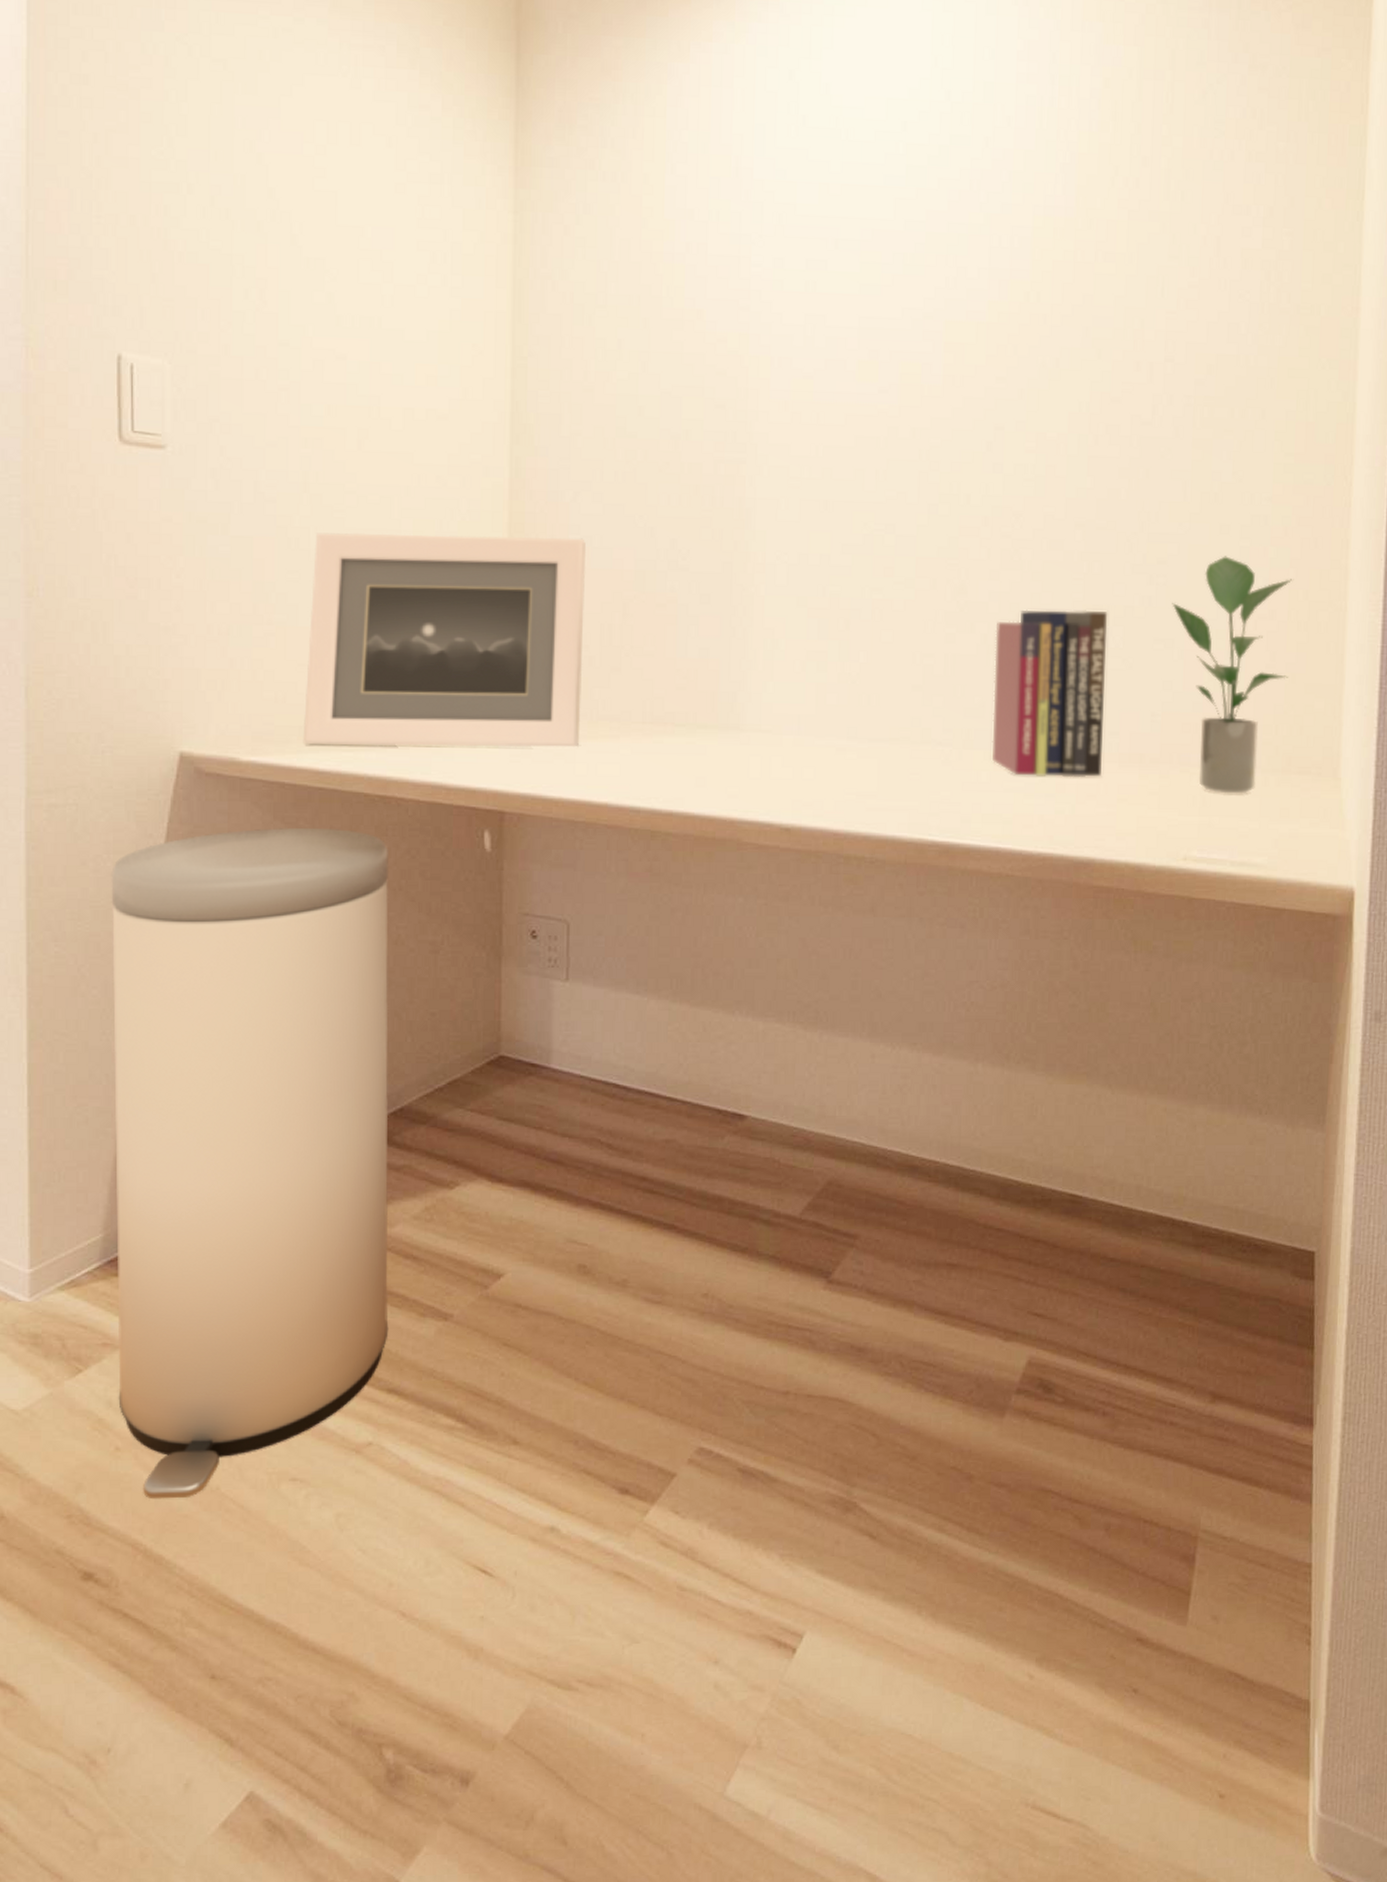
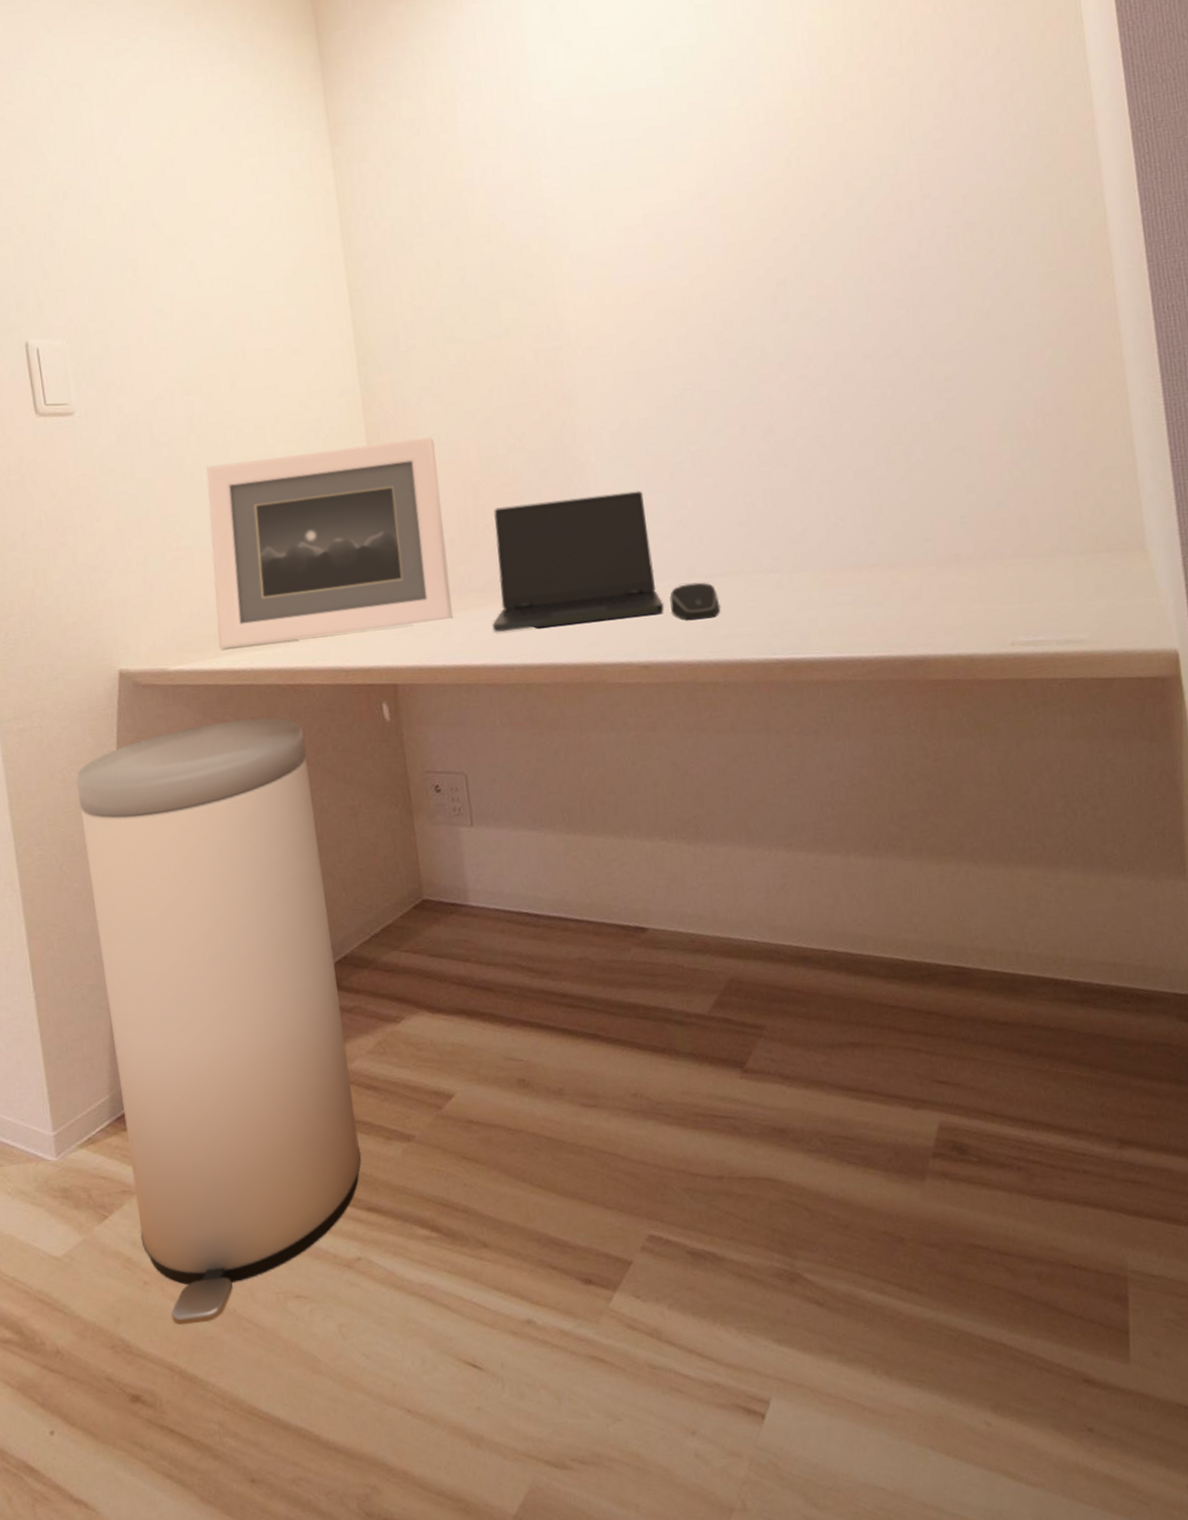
laptop: none [621,630,817,773] -> present [491,491,664,632]
computer mouse: none [823,745,879,785] -> present [669,582,721,619]
books: present [992,609,1108,777] -> none [805,430,923,590]
potted plant: present [1172,556,1293,794] -> none [963,363,1084,580]

